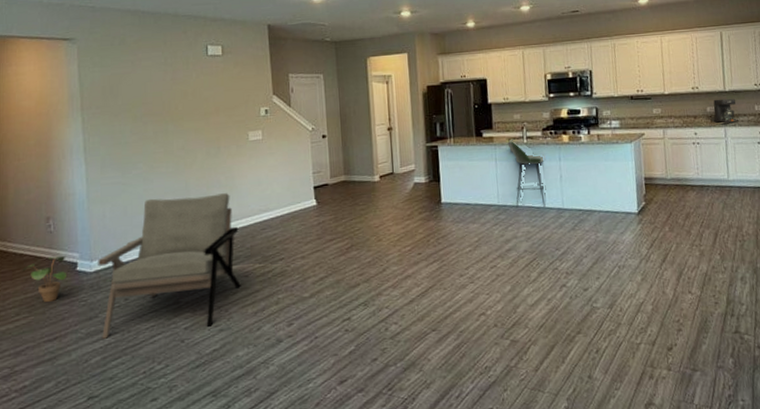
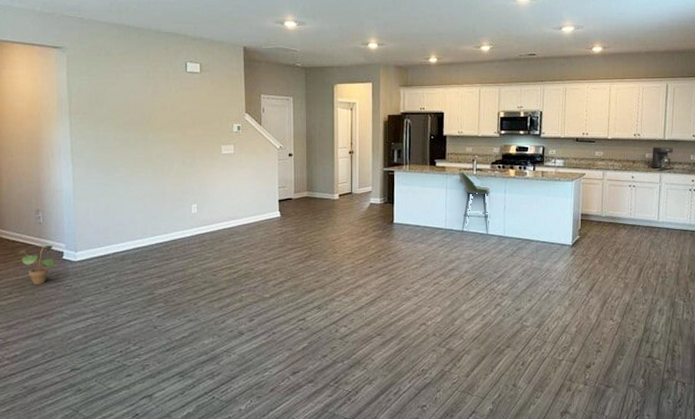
armchair: present [98,193,241,339] -> none [82,200,209,320]

